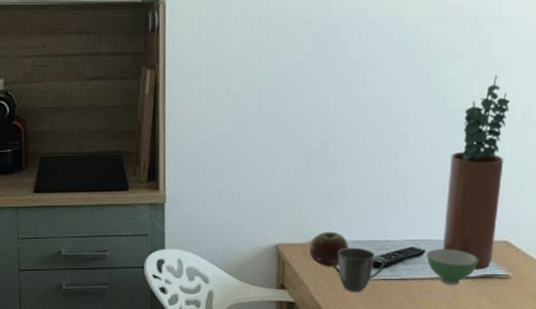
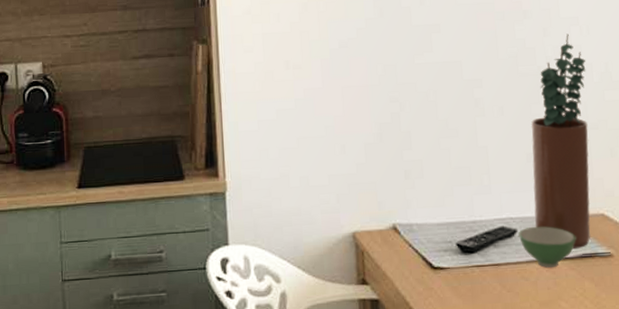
fruit: present [309,231,349,267] -> none [389,214,433,255]
mug: present [337,247,386,292] -> none [421,230,476,283]

